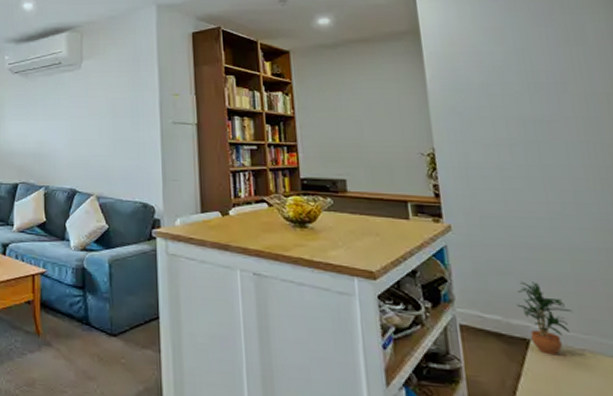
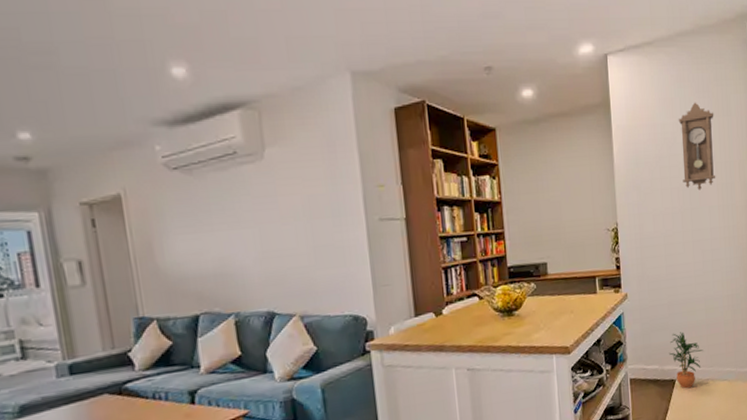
pendulum clock: none [510,30,573,123] -> present [678,102,716,191]

